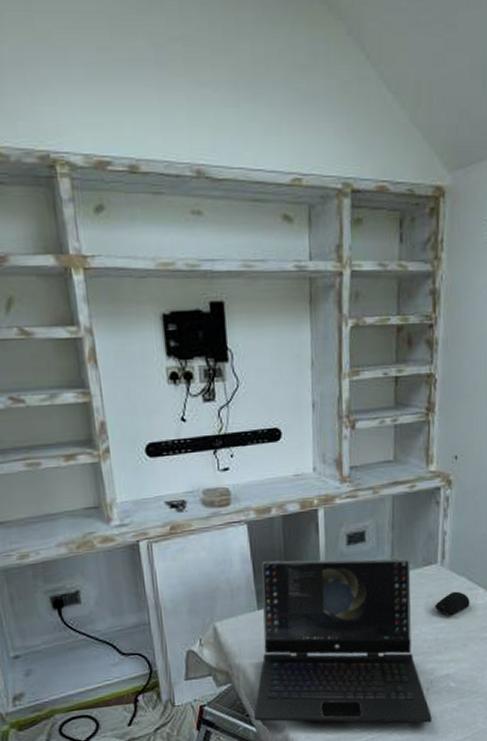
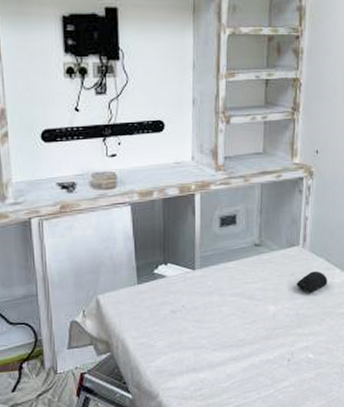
laptop: present [253,558,432,723] -> none [130,239,292,392]

